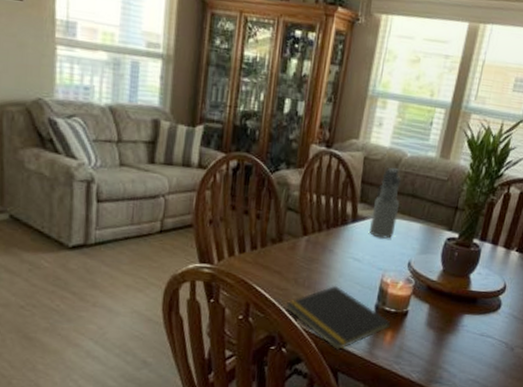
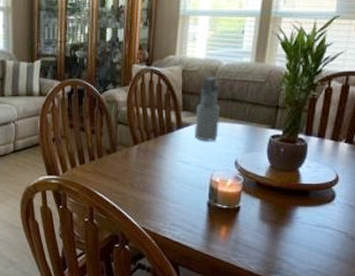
notepad: present [286,285,392,350] -> none [125,187,226,245]

